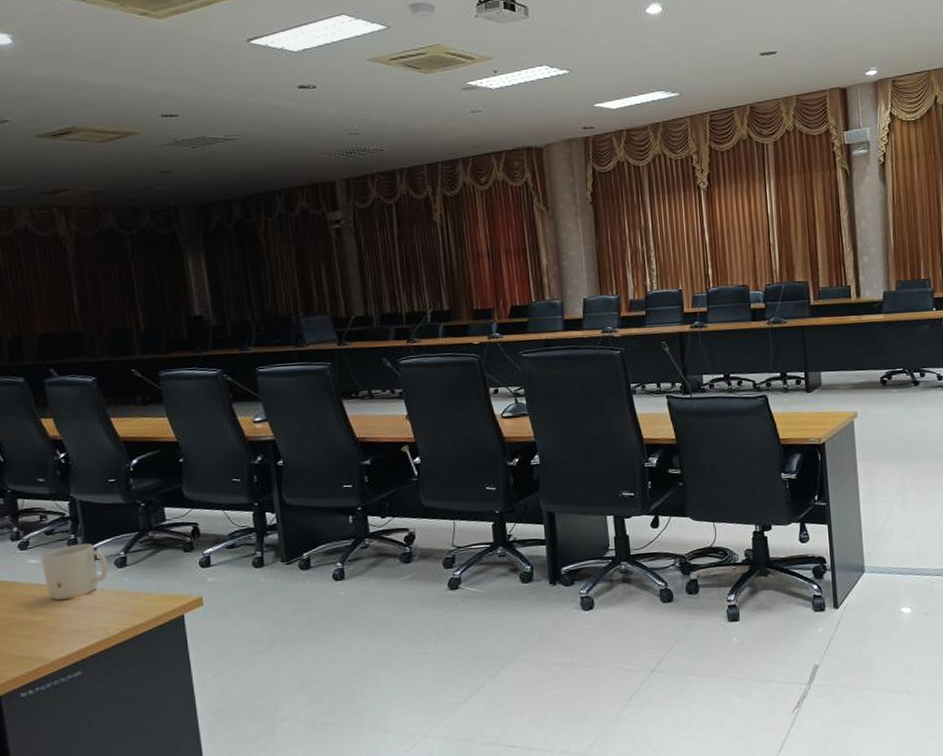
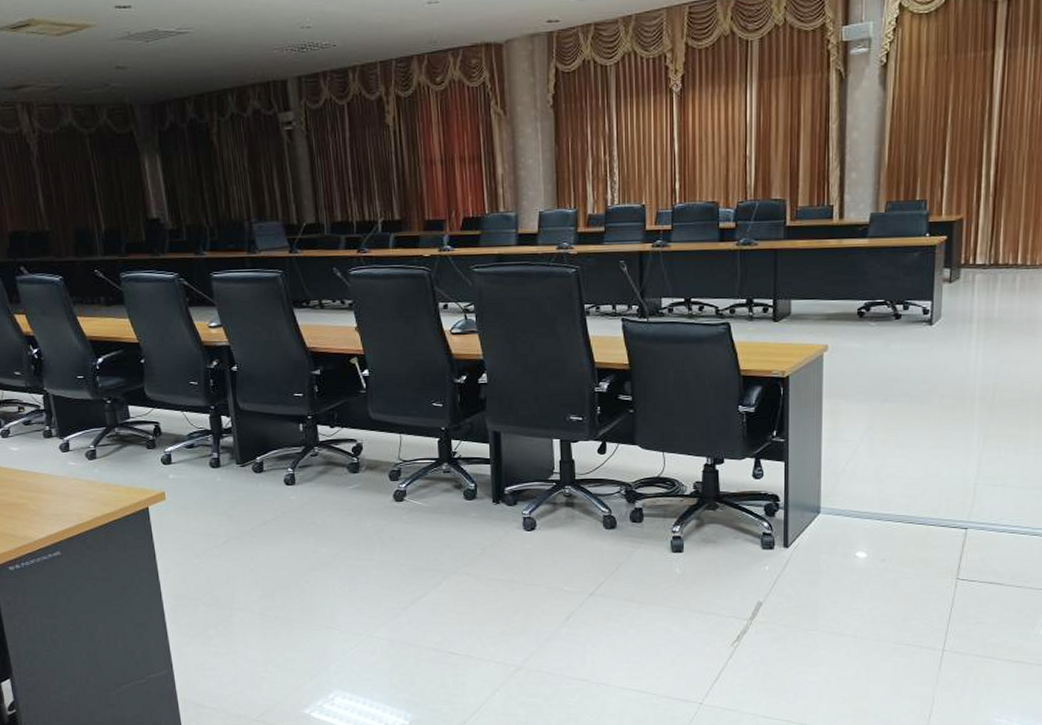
mug: present [40,543,109,600] -> none [20,435,81,485]

